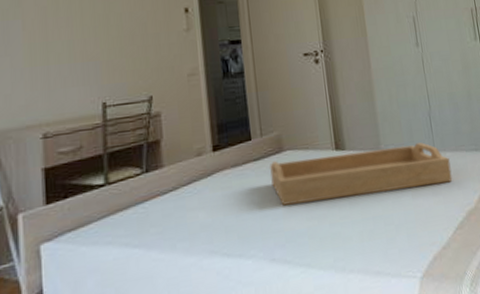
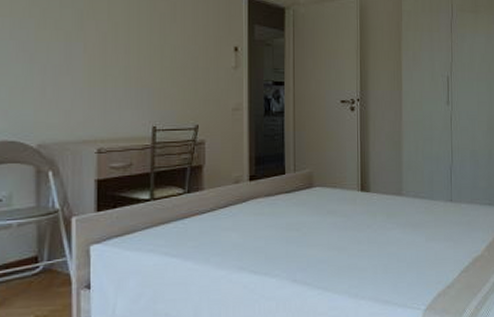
serving tray: present [270,142,453,206] -> none [300,193,464,235]

